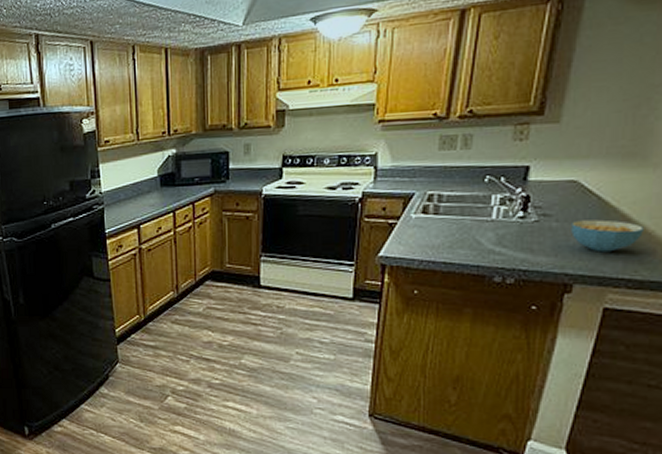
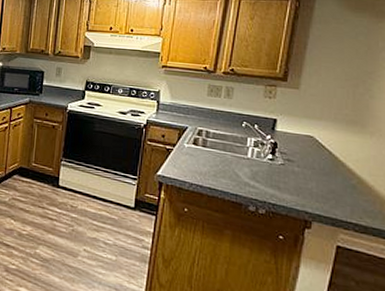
cereal bowl: present [571,219,644,253] -> none [309,168,365,199]

